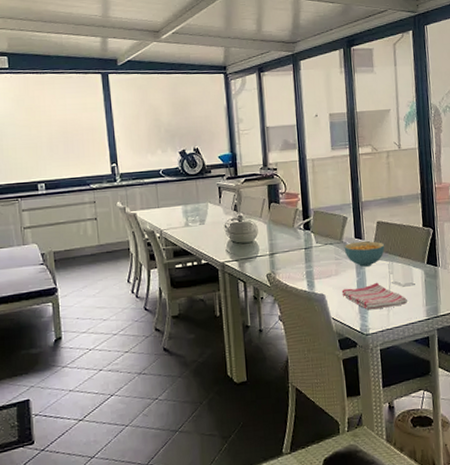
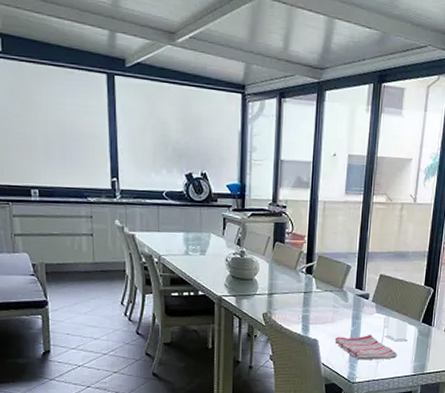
cereal bowl: present [344,241,385,267] -> none [343,292,384,318]

